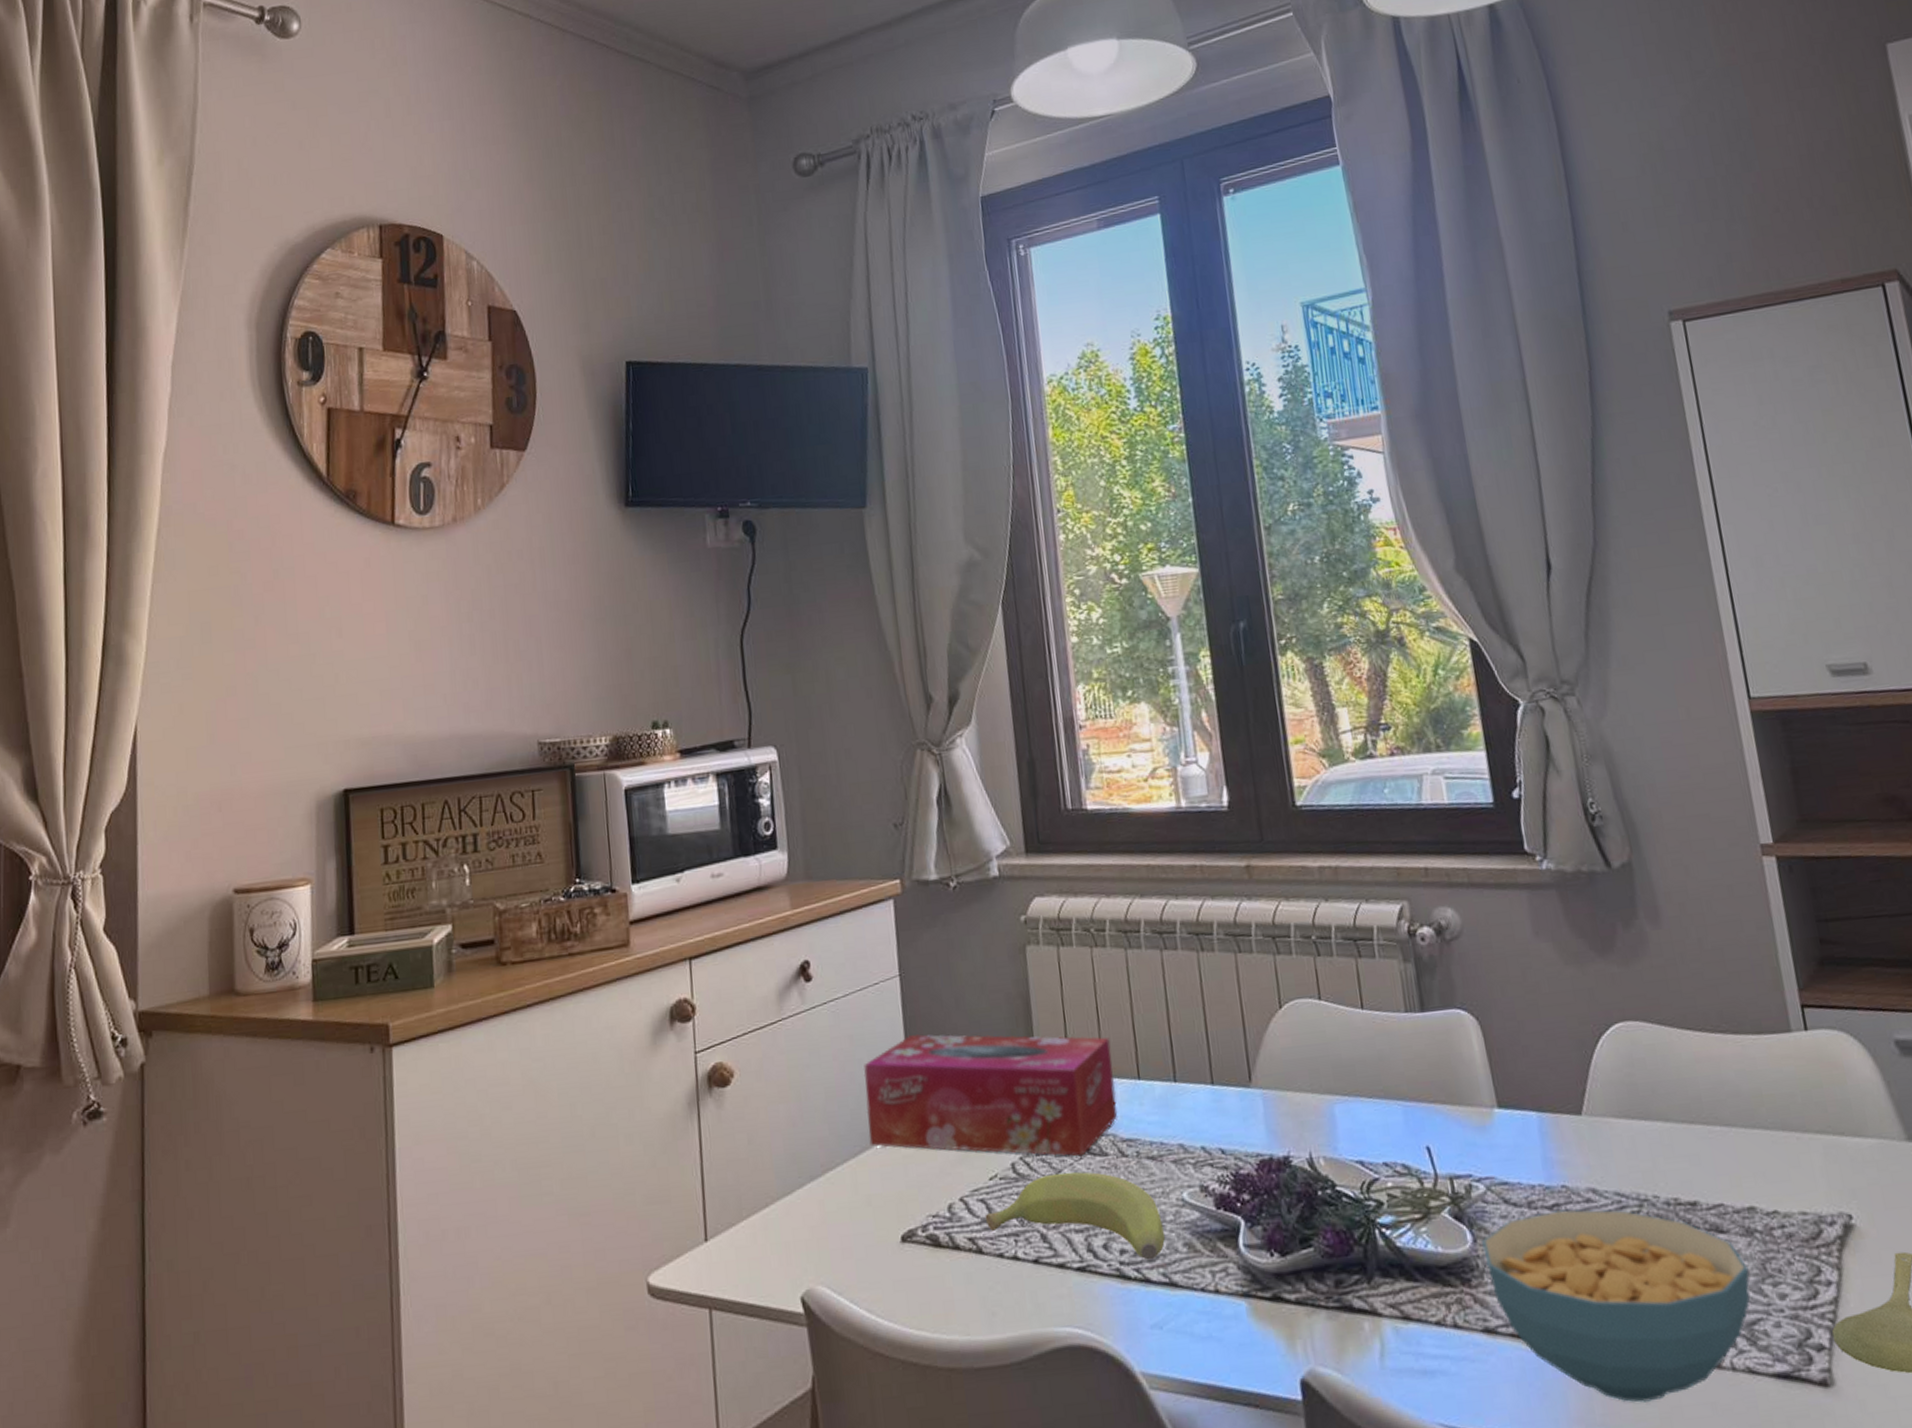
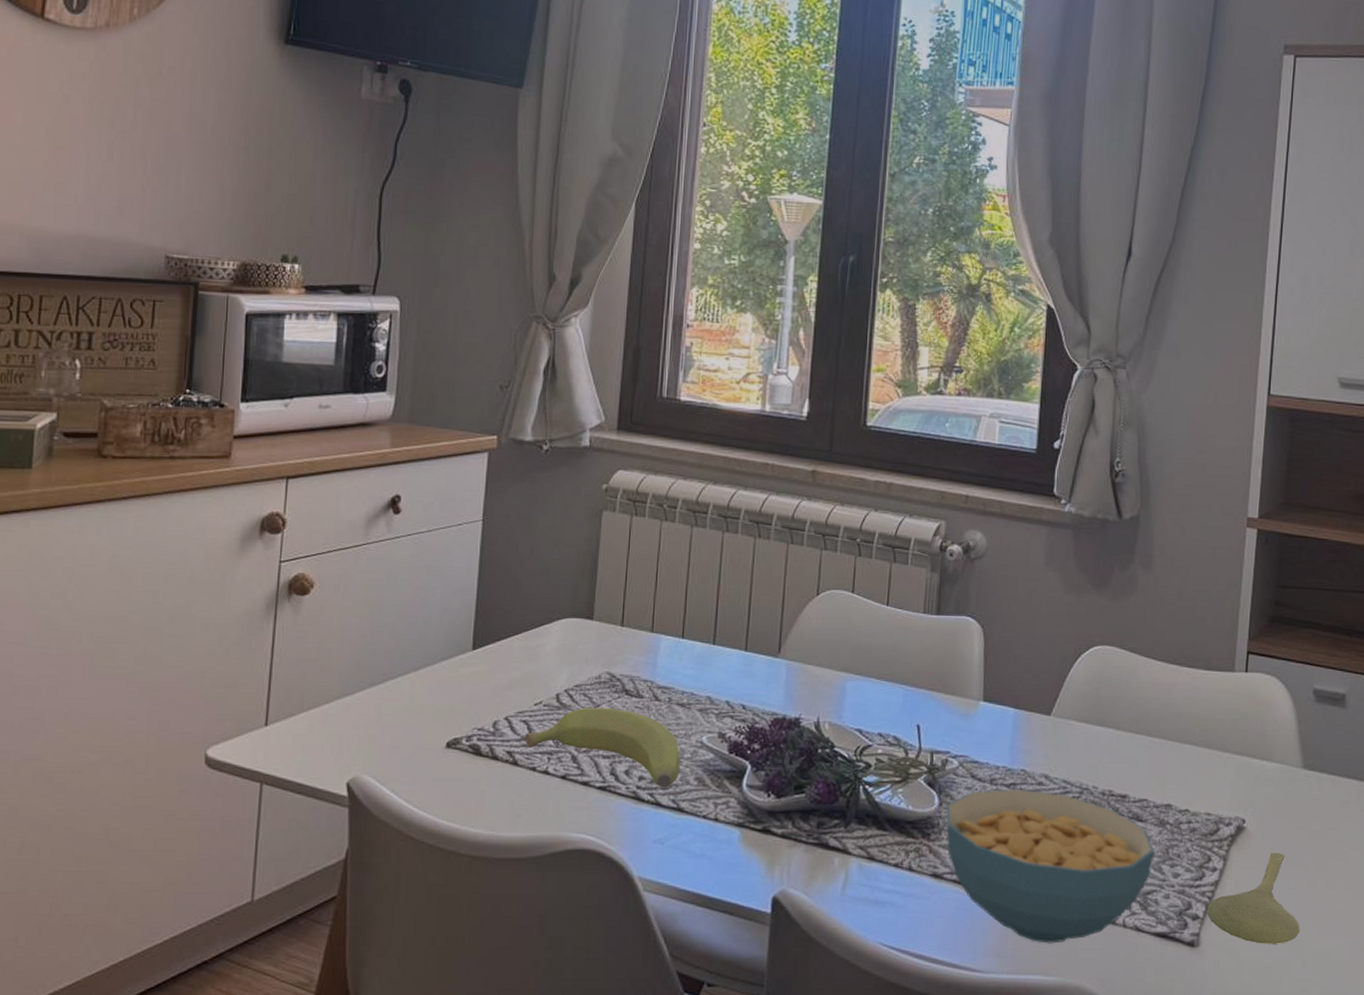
tissue box: present [863,1034,1117,1156] -> none [431,574,663,696]

